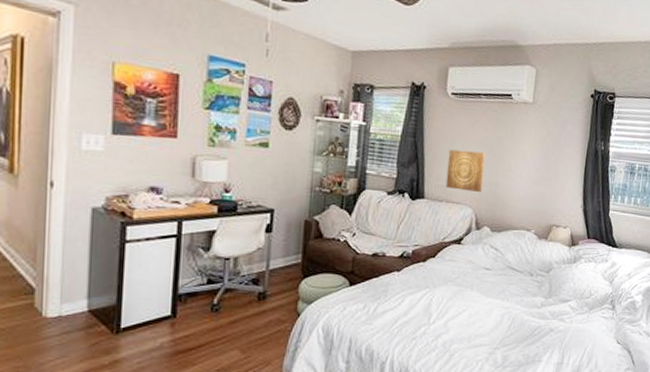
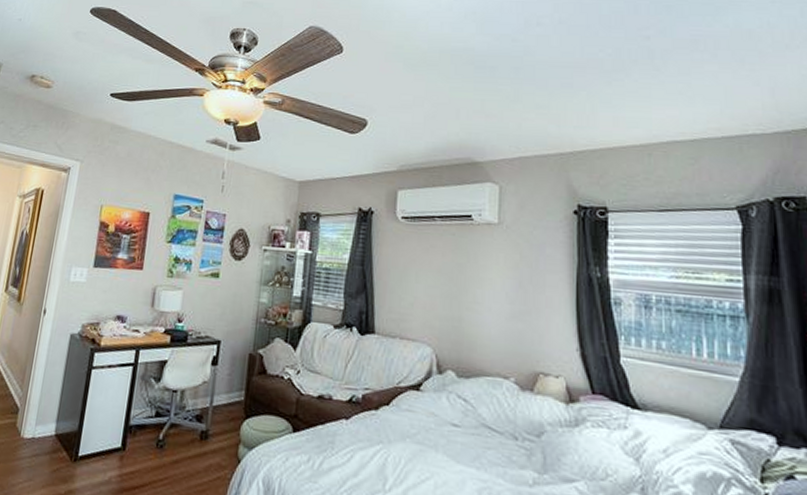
wall art: present [445,149,485,193] -> none [398,278,444,329]

